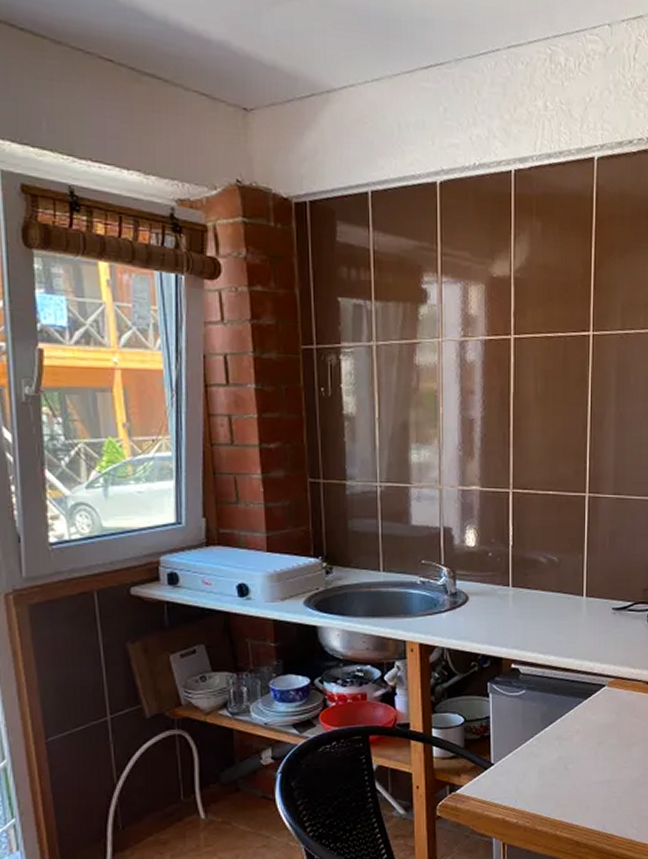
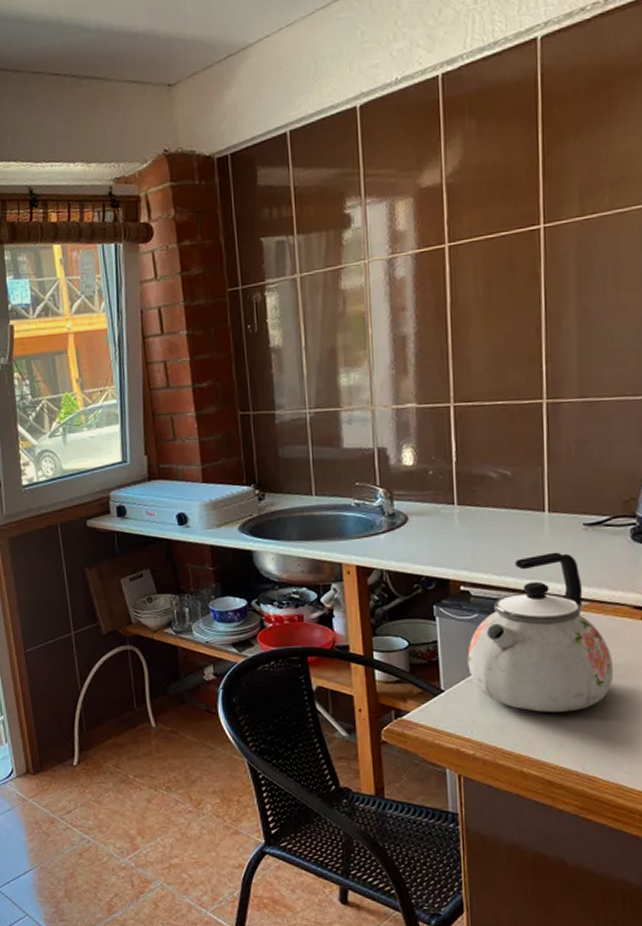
kettle: none [515,633,630,780] -> present [467,552,614,712]

